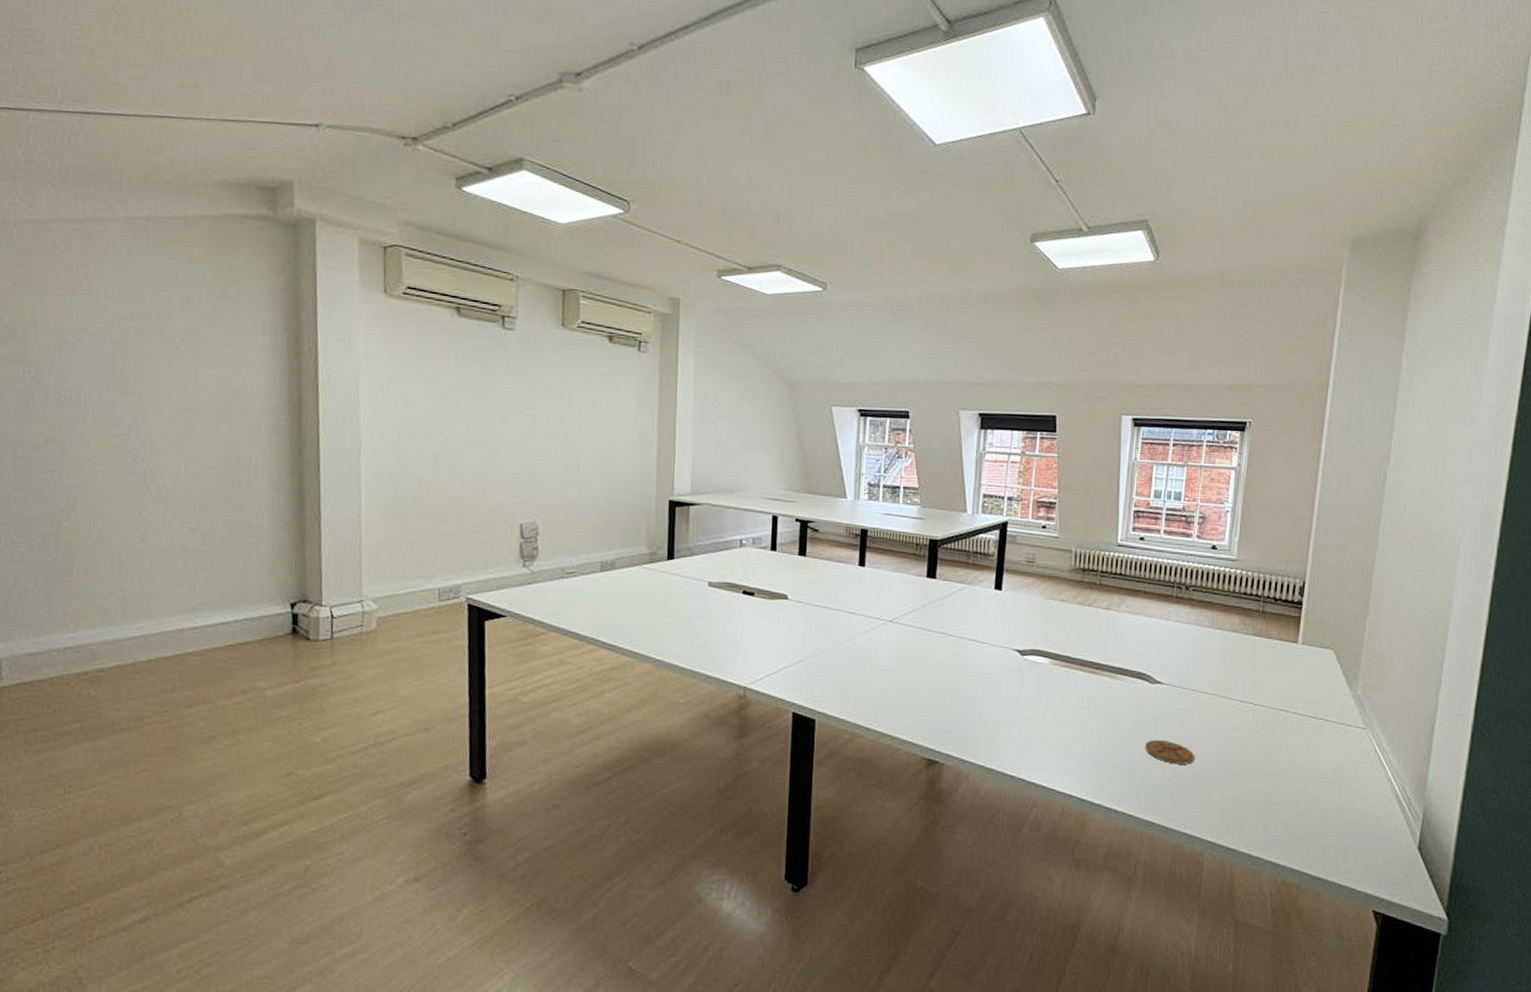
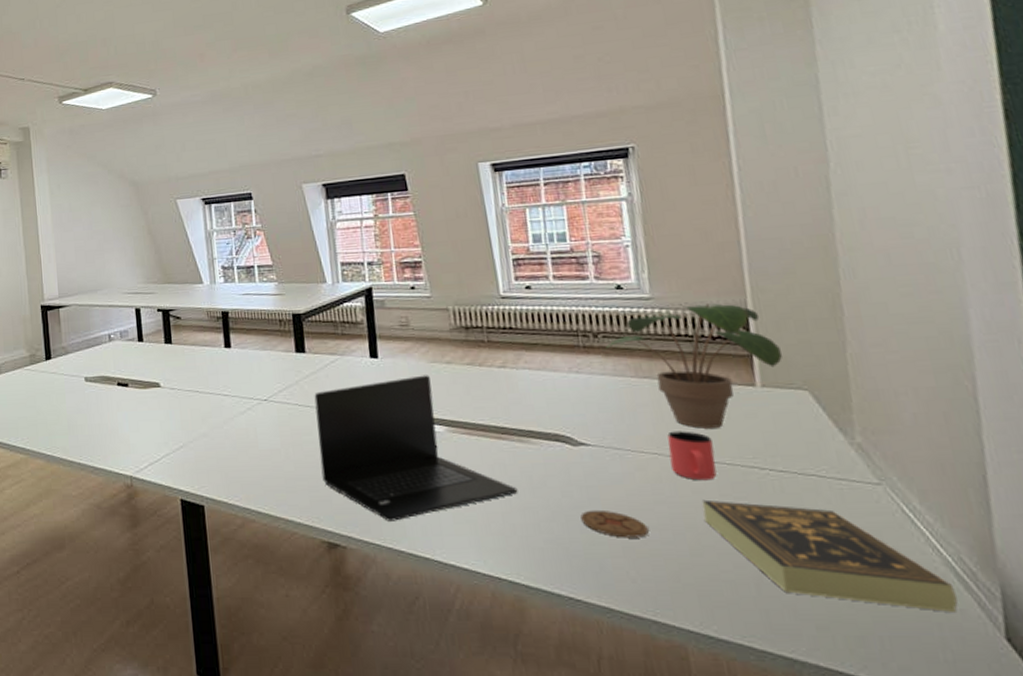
laptop: none [932,610,1100,742] -> present [314,375,518,521]
potted plant: none [1194,570,1323,676] -> present [606,304,783,429]
cup: none [1223,676,1257,719] -> present [667,431,717,481]
book: none [1237,735,1395,828] -> present [701,499,958,612]

